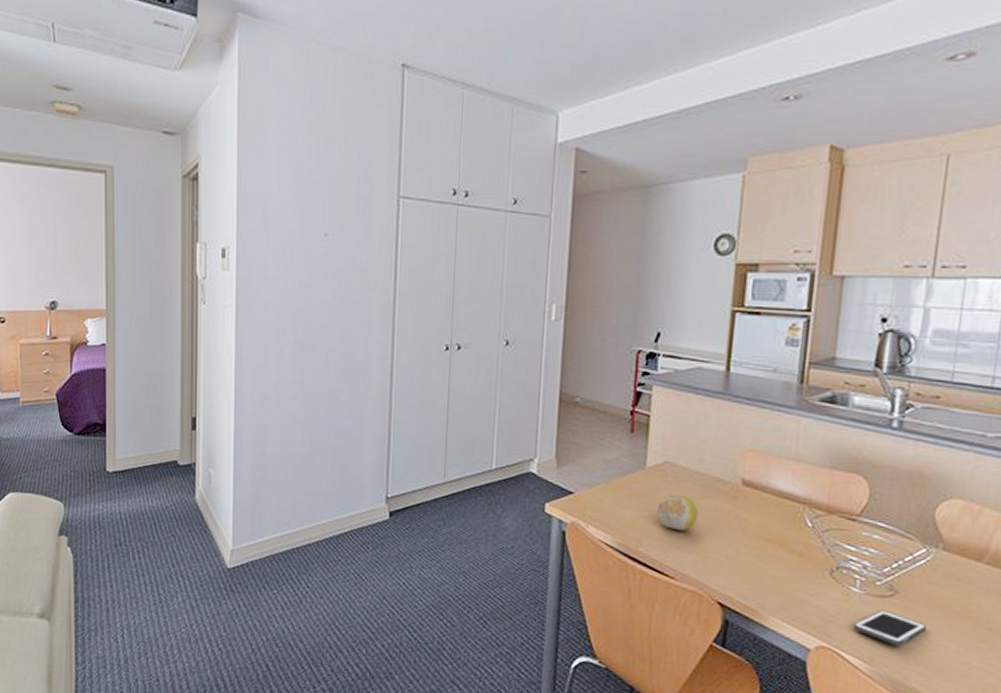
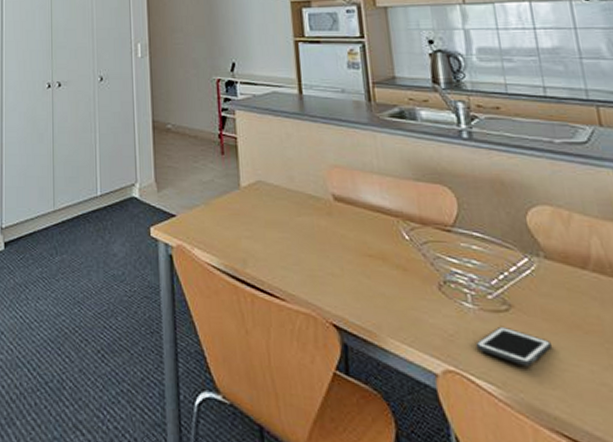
fruit: present [656,494,699,532] -> none [256,212,298,250]

